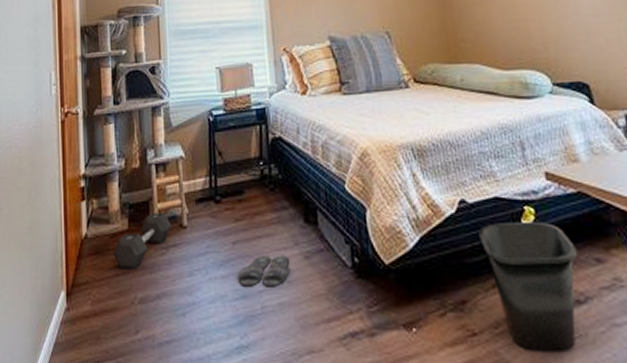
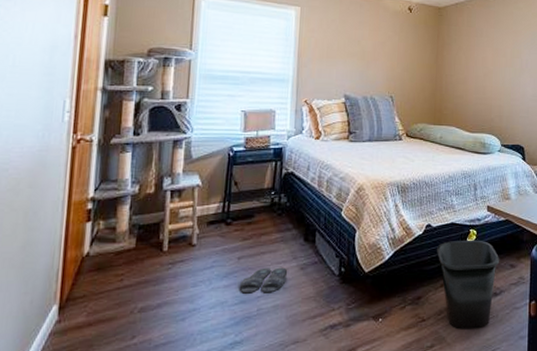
dumbbell: present [113,212,172,270] -> none [116,233,181,283]

